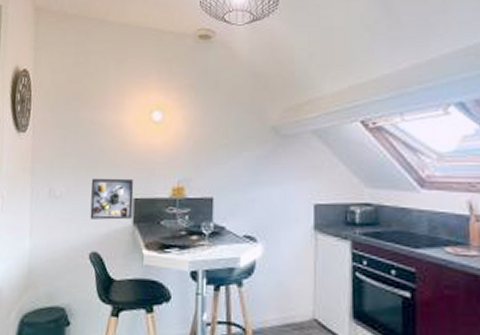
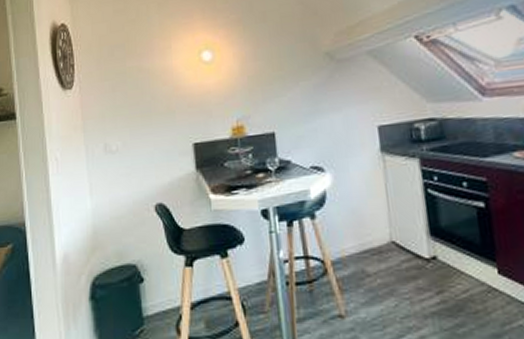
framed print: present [90,178,134,220] -> none [147,123,194,170]

